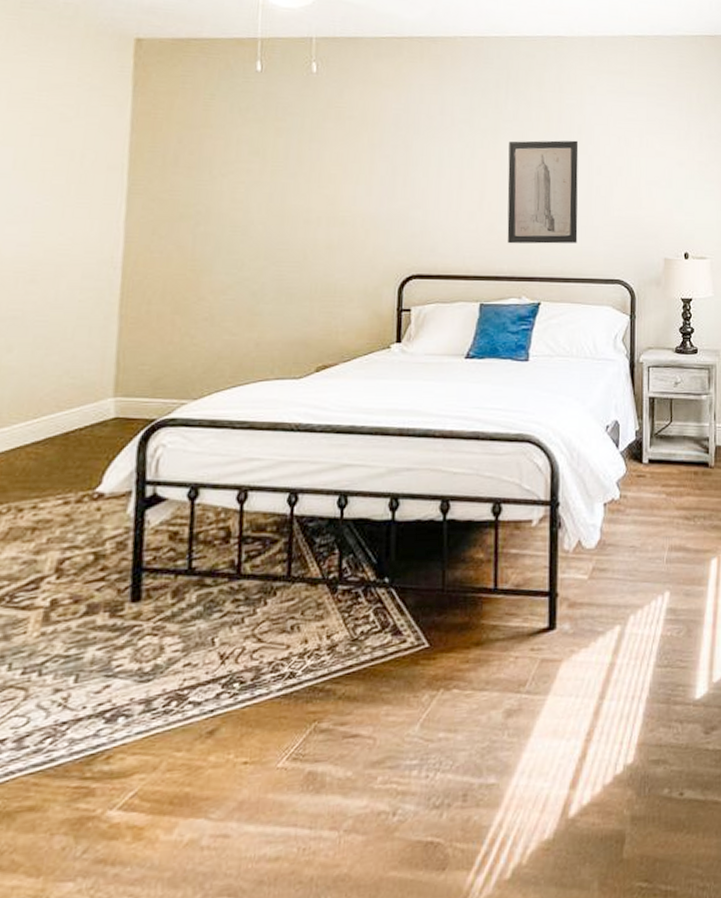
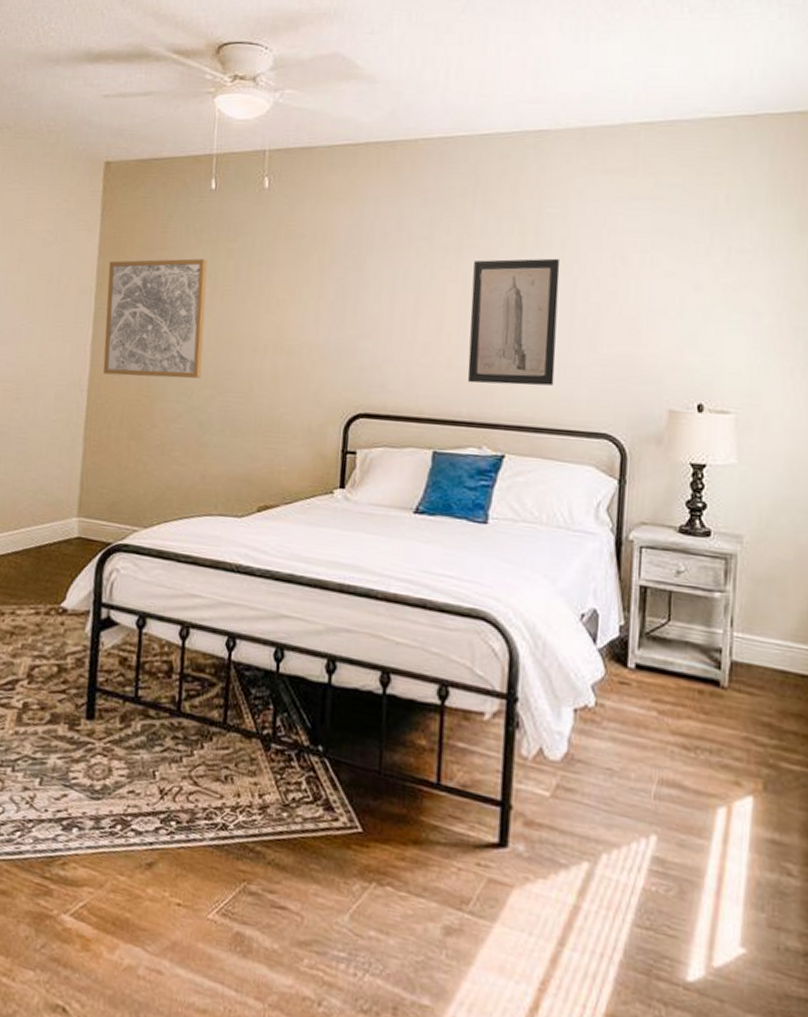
wall art: none [139,136,255,251] -> present [103,258,208,379]

